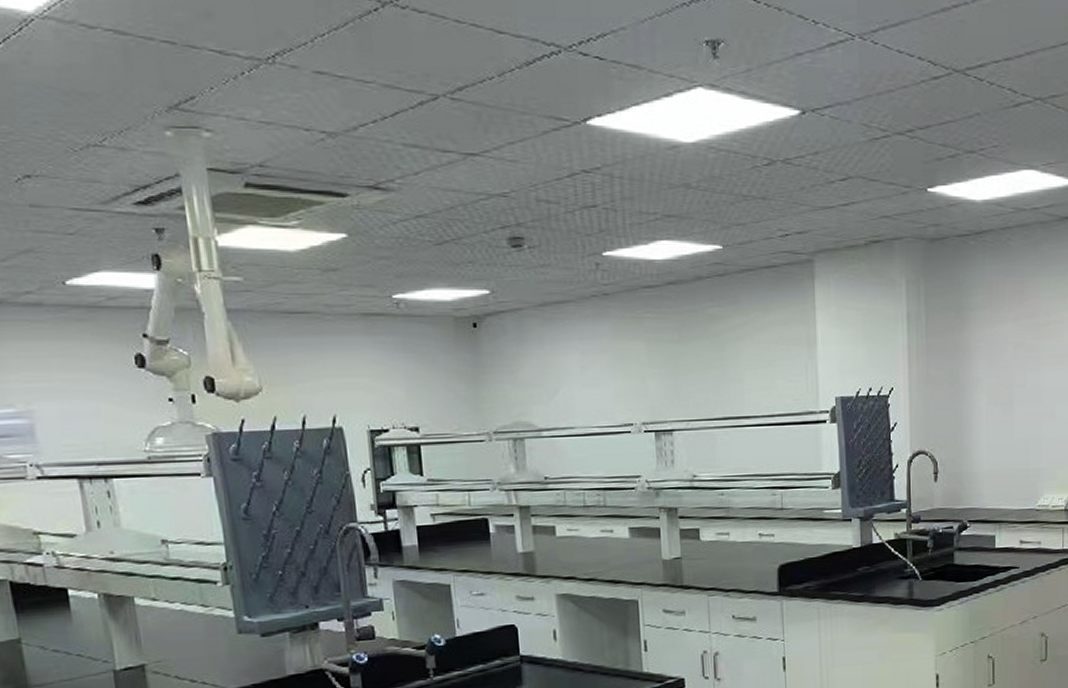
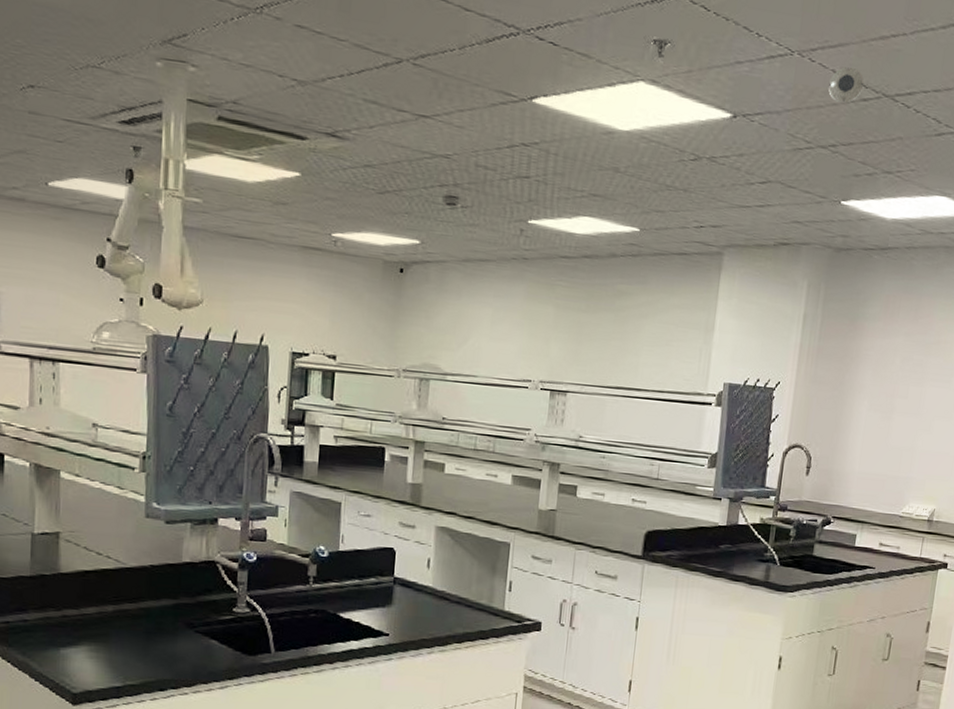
smoke detector: none [895,44,932,84] -> present [828,66,864,103]

